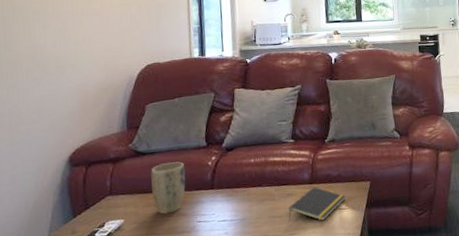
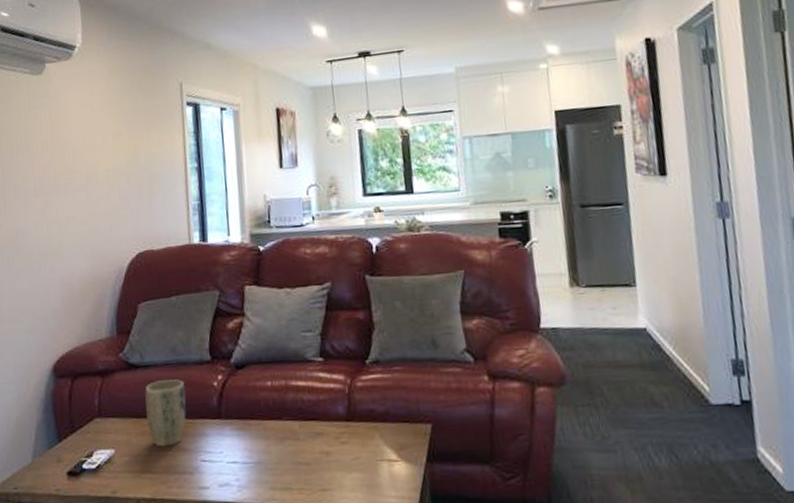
notepad: present [288,187,346,221] -> none [318,426,397,475]

